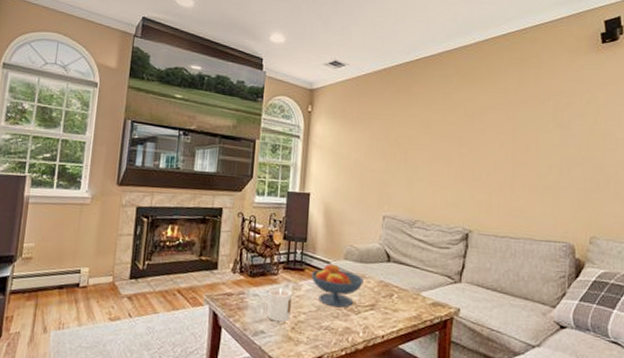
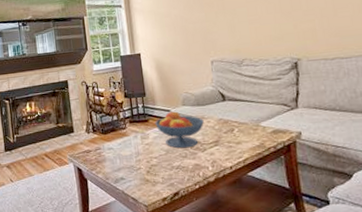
candle: present [267,287,292,322] -> none [120,139,144,168]

